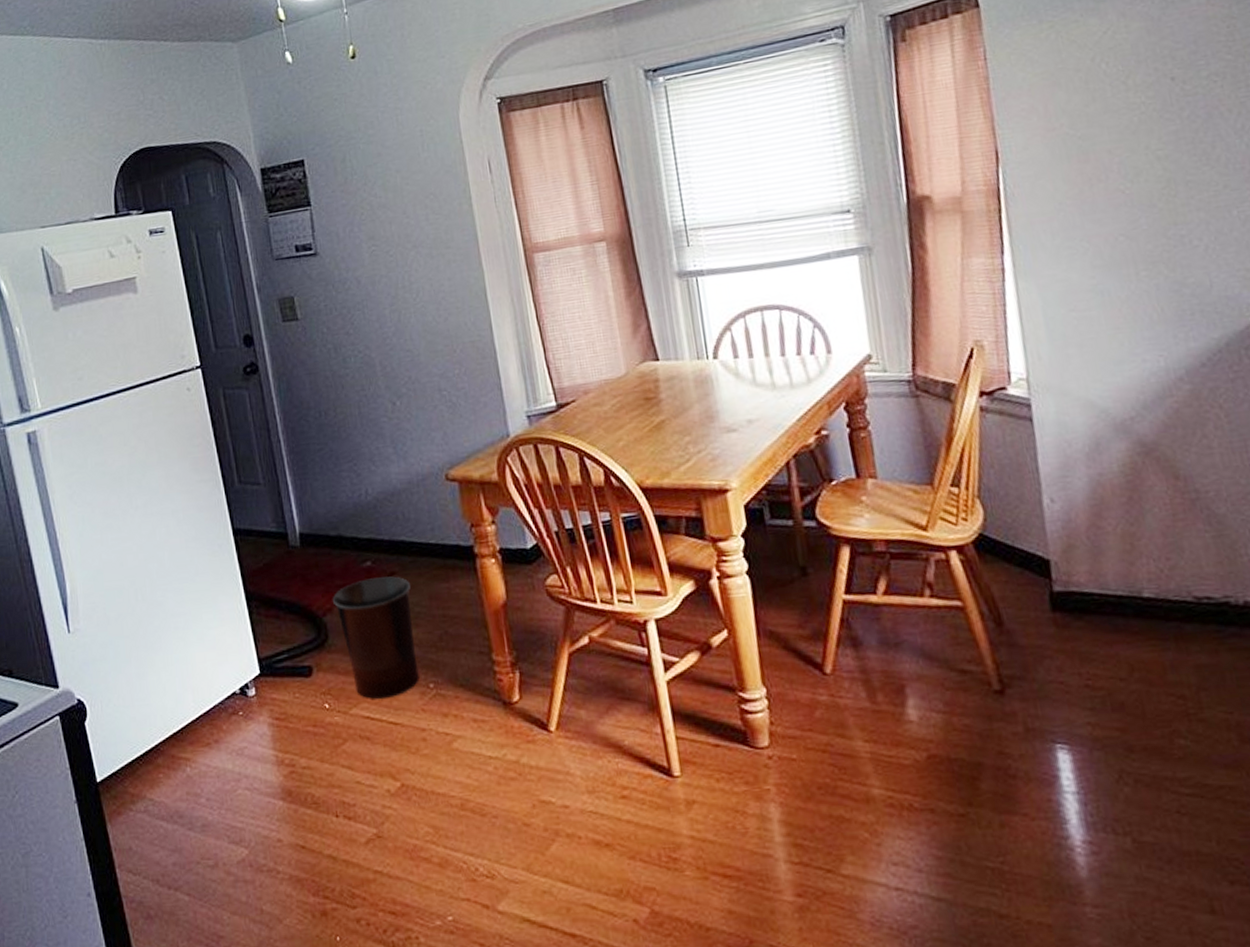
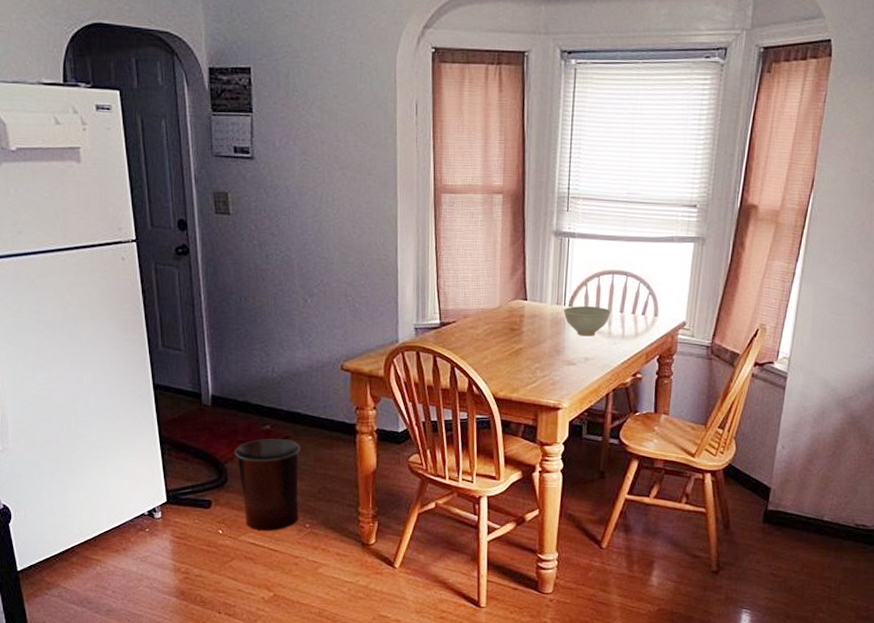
bowl: none [708,353,770,394] -> present [564,306,611,337]

